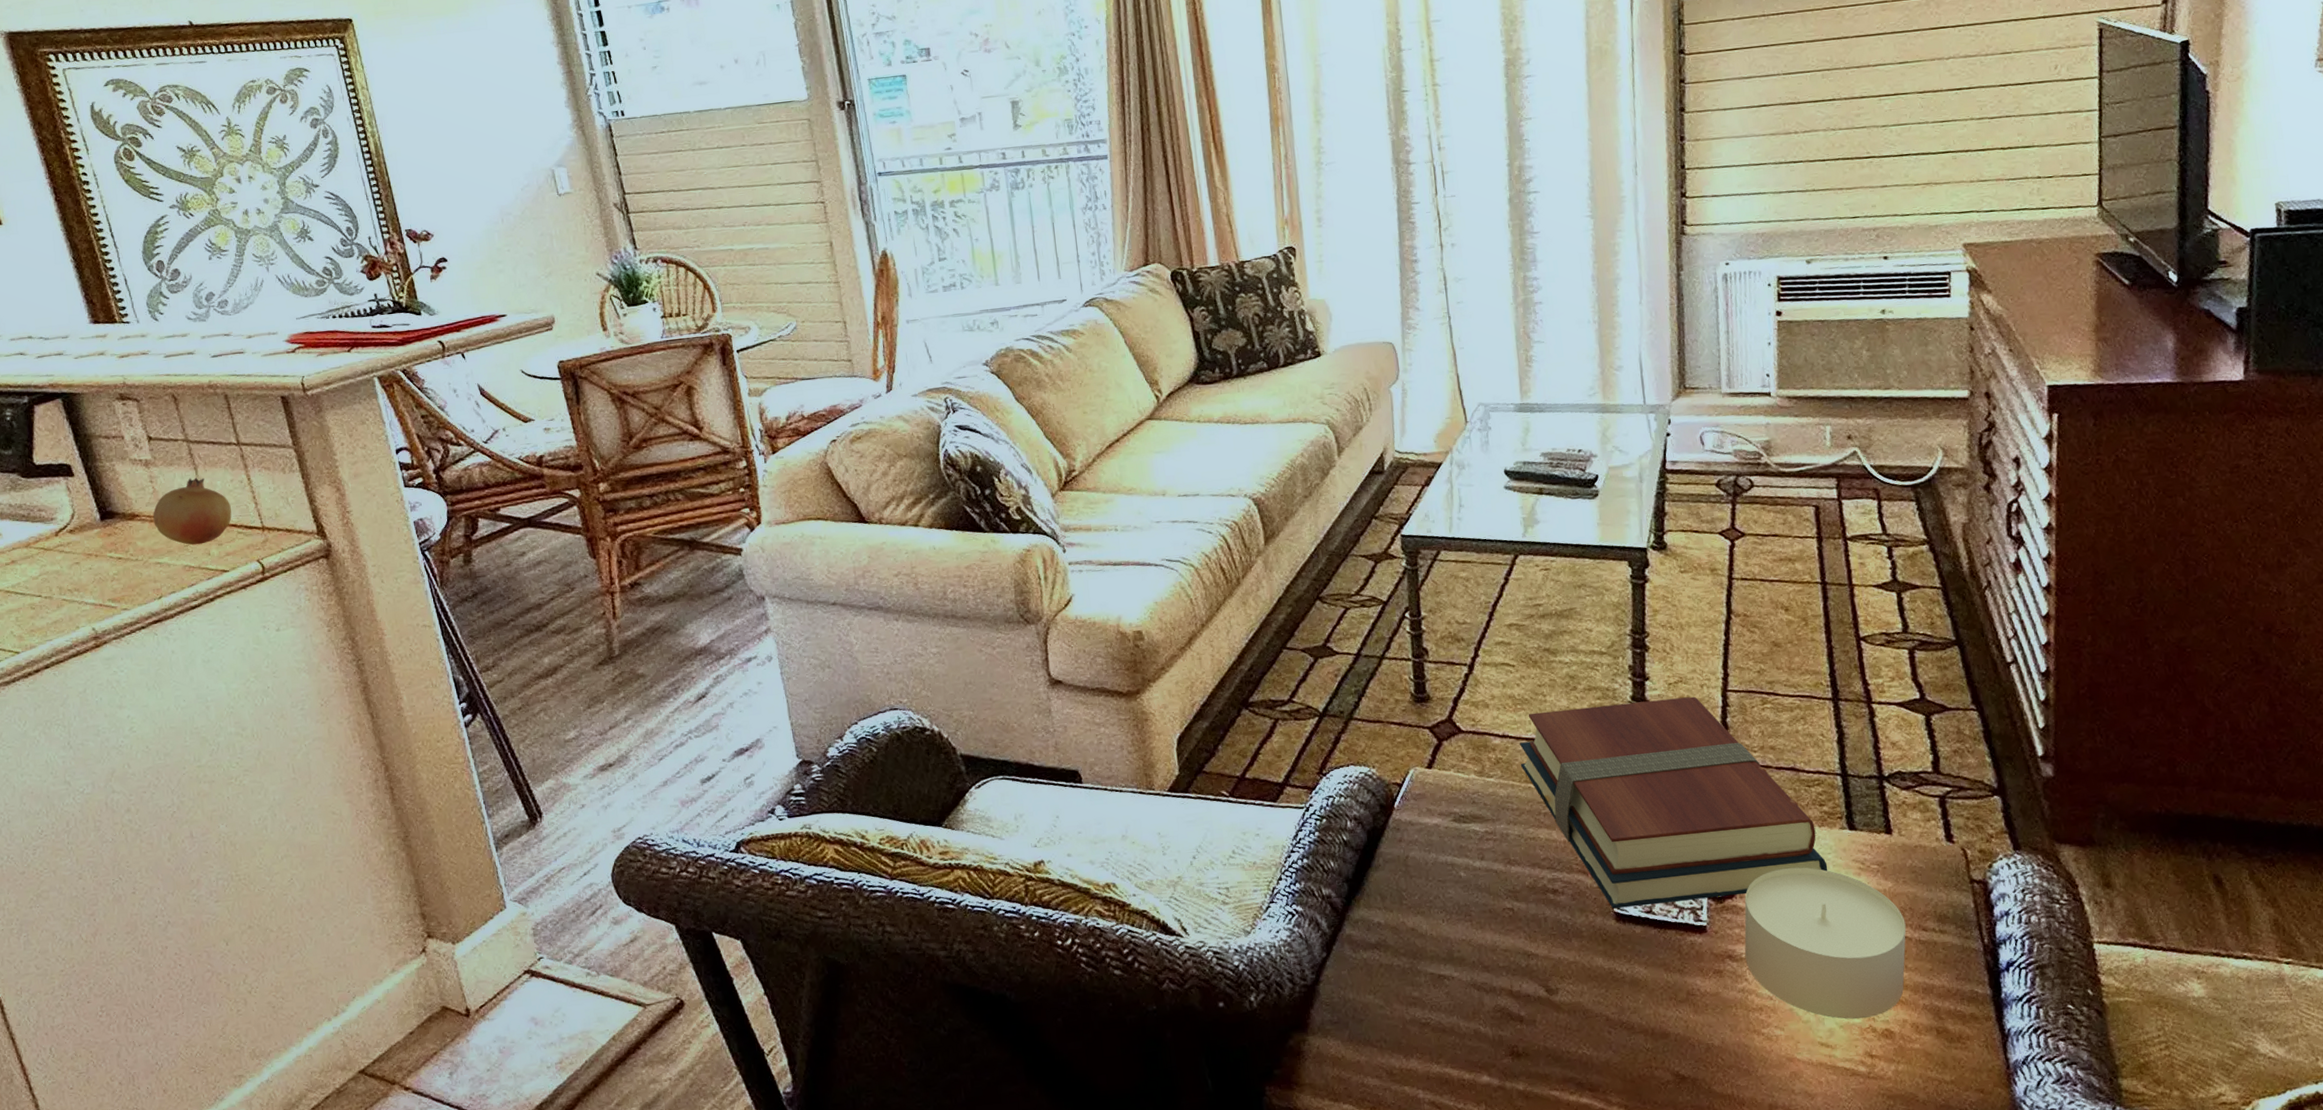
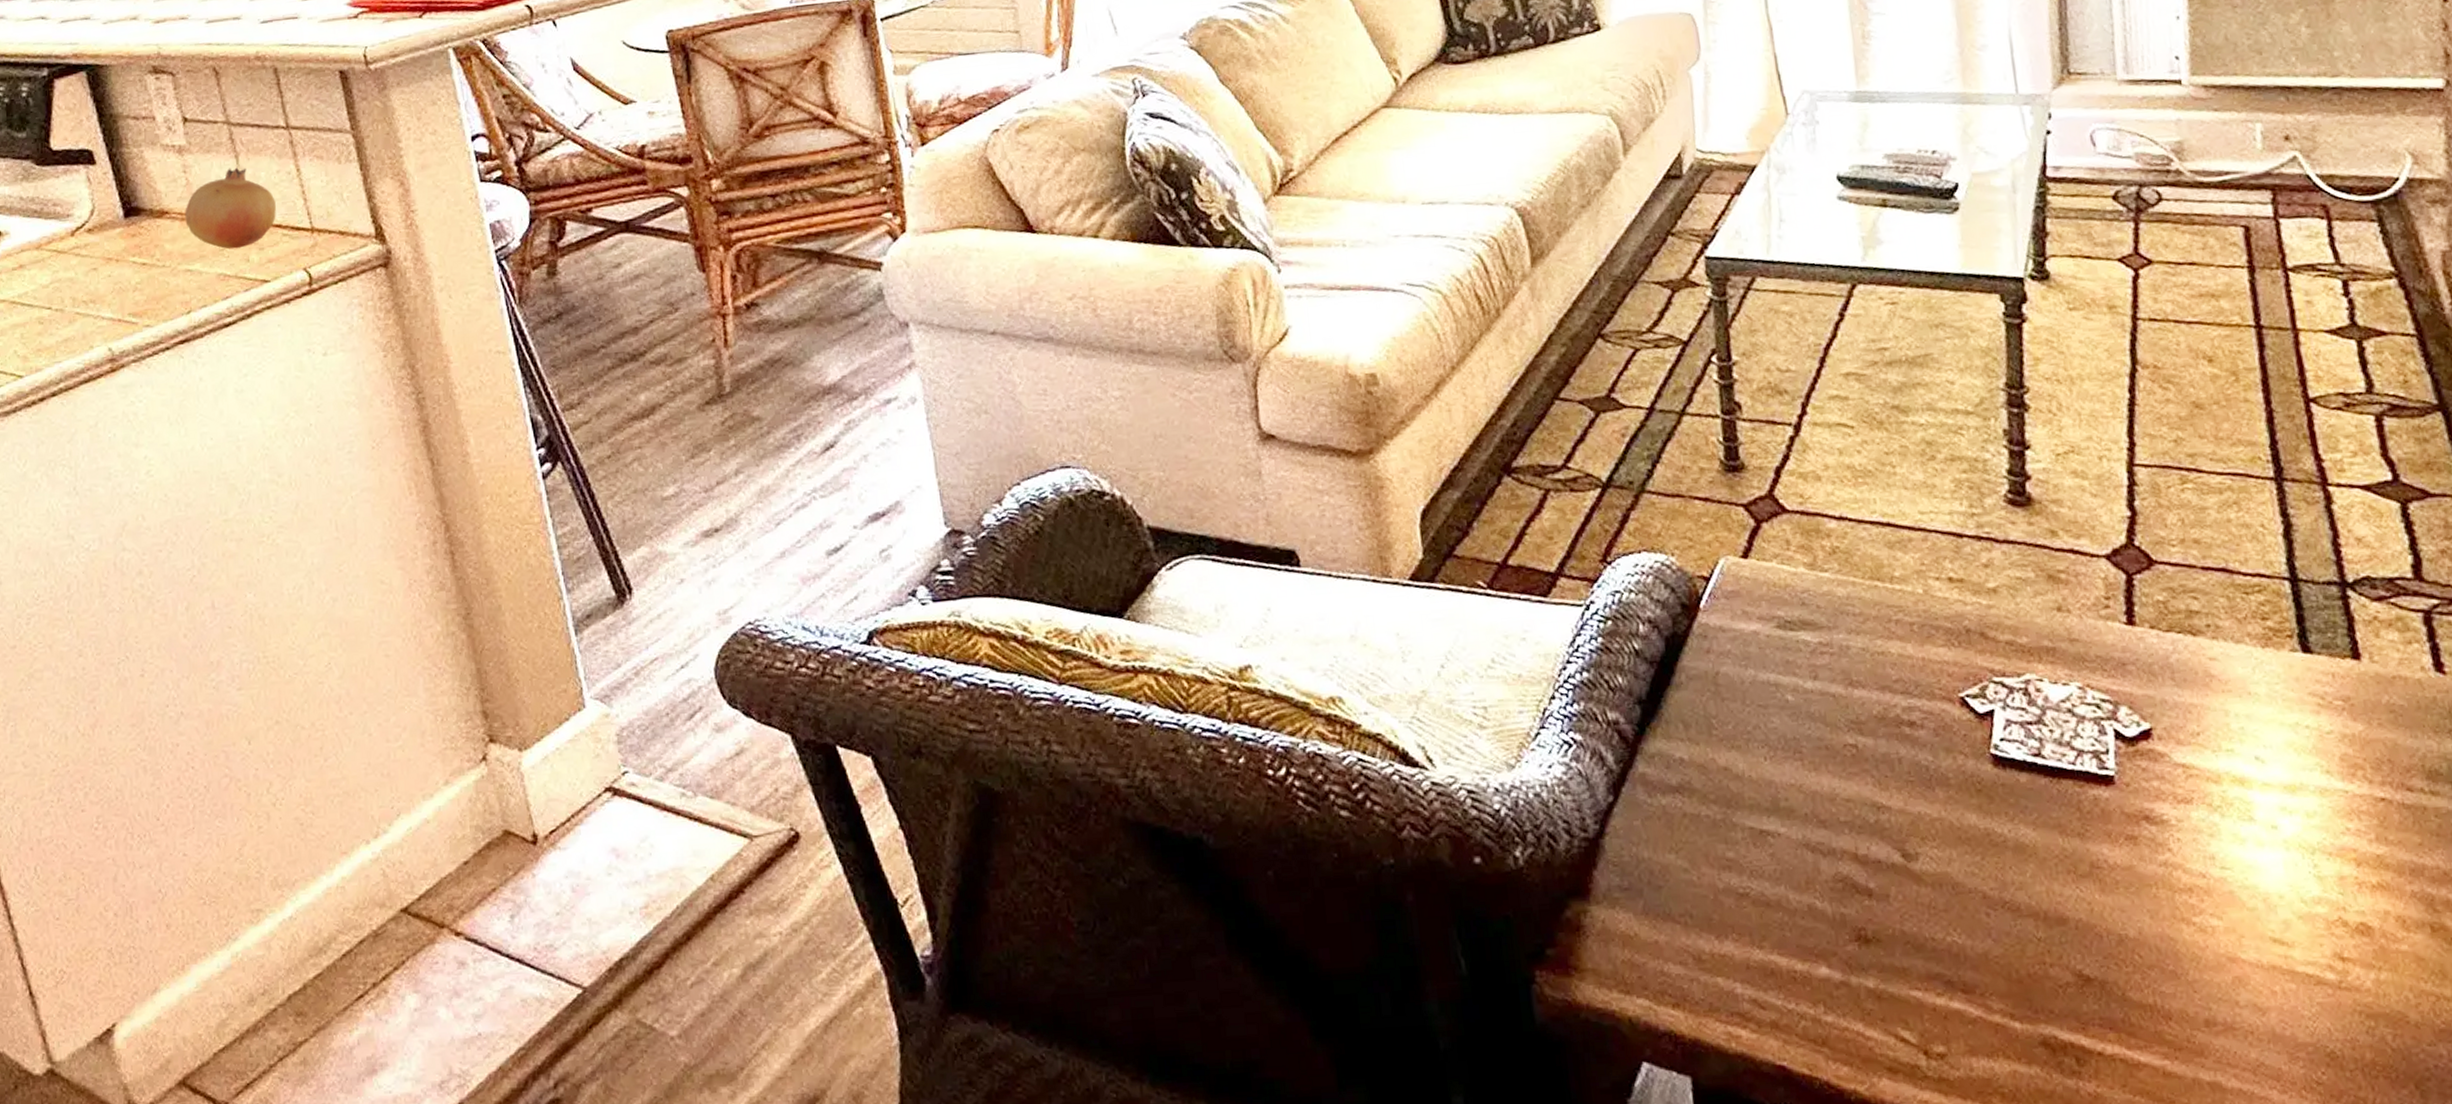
books: present [1520,696,1828,909] -> none [1862,471,2276,749]
candle: present [1744,867,1907,1019] -> none [2164,701,2385,908]

